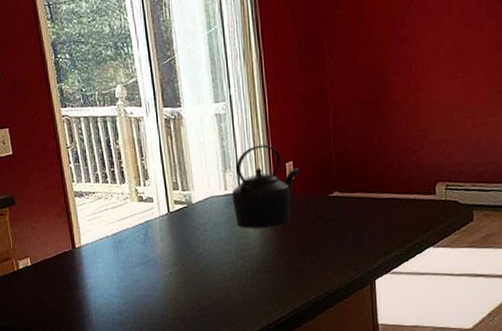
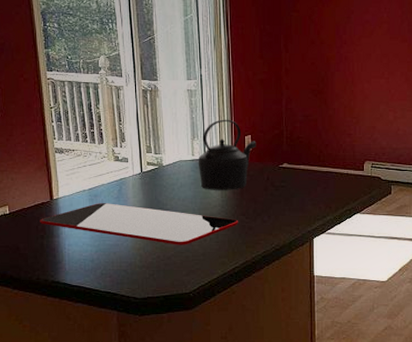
cutting board: none [63,249,283,294] -> present [40,203,239,245]

